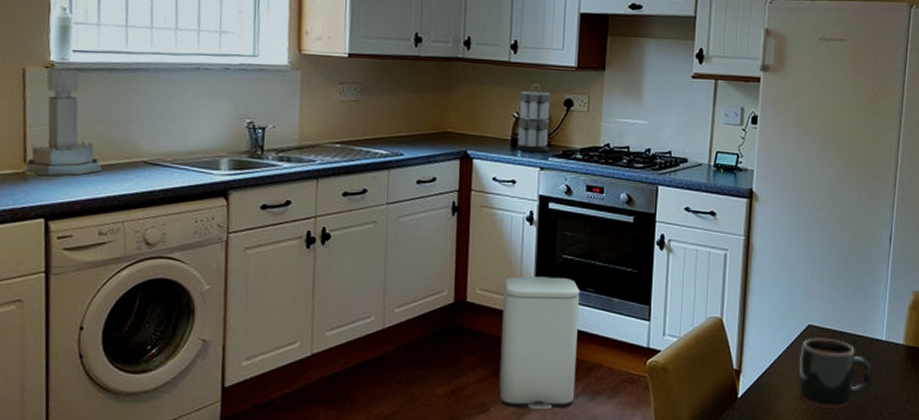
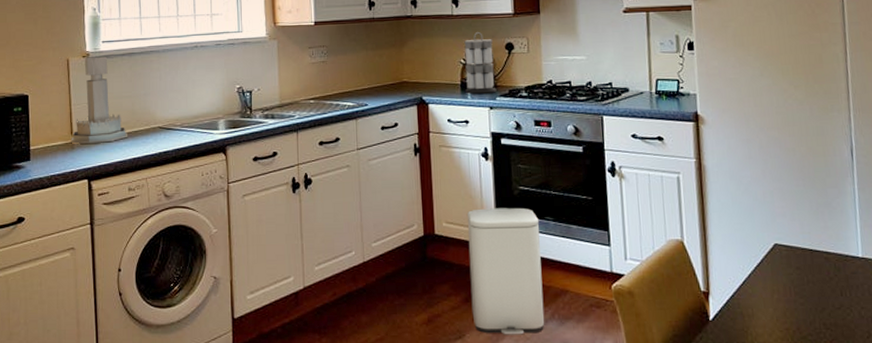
mug: present [798,338,873,409] -> none [769,256,853,330]

